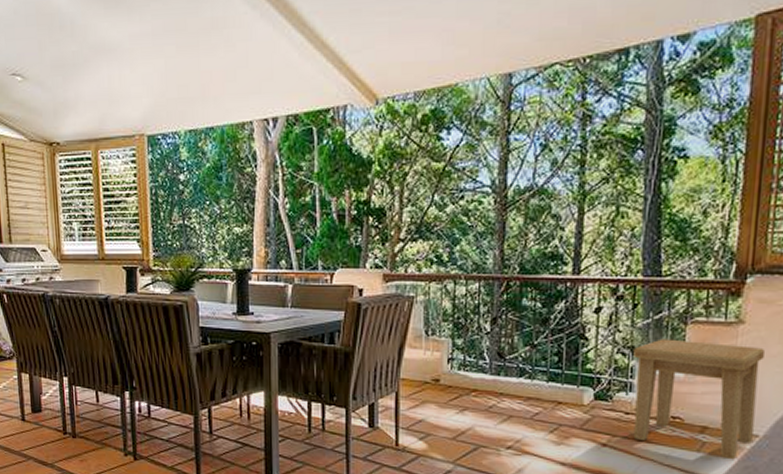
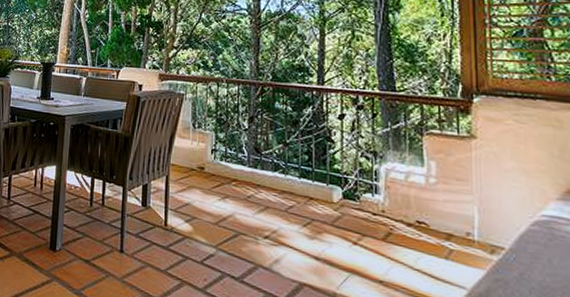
side table: present [633,338,764,460] -> none [376,146,499,271]

